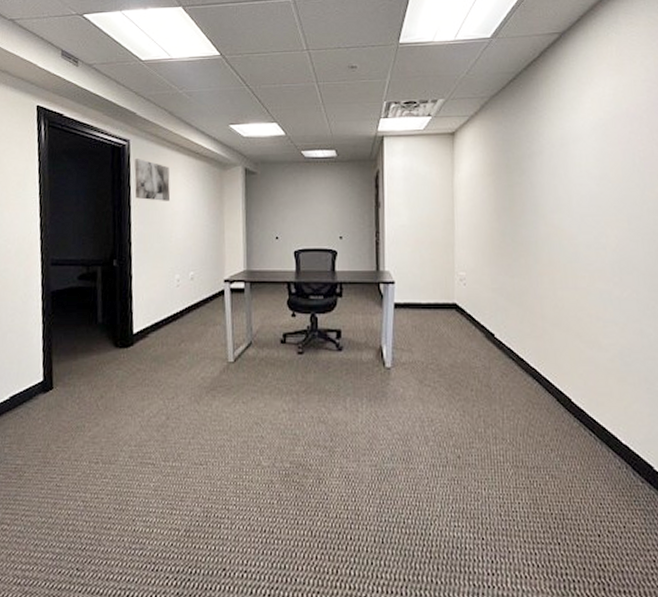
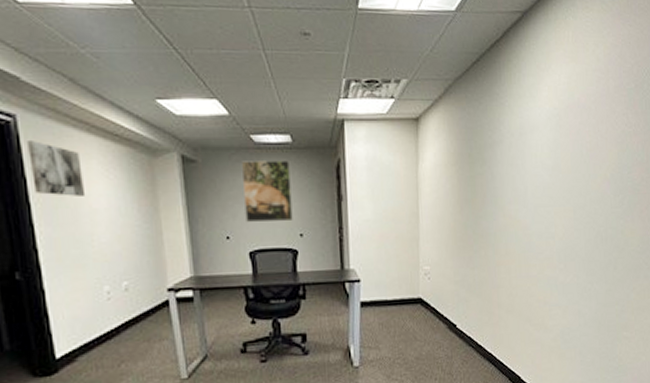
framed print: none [293,172,334,224] -> present [242,160,293,222]

